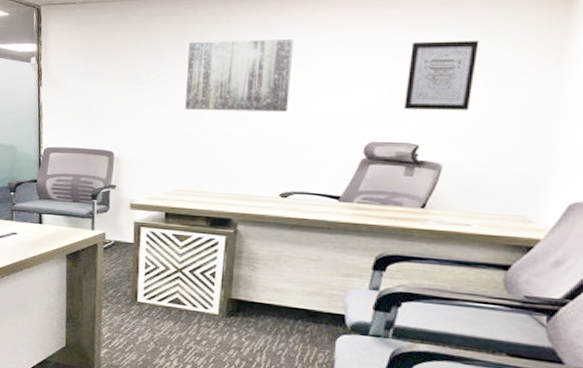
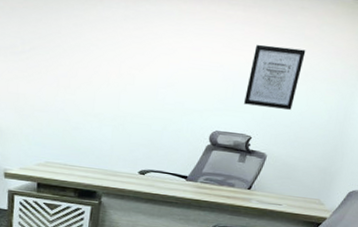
wall art: present [185,38,294,112] -> none [58,16,160,97]

